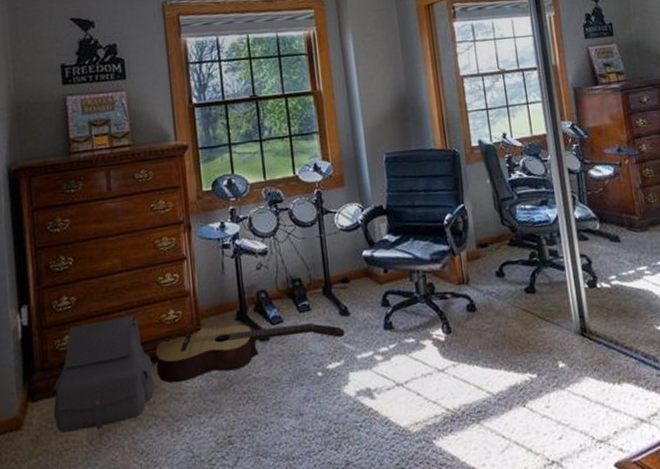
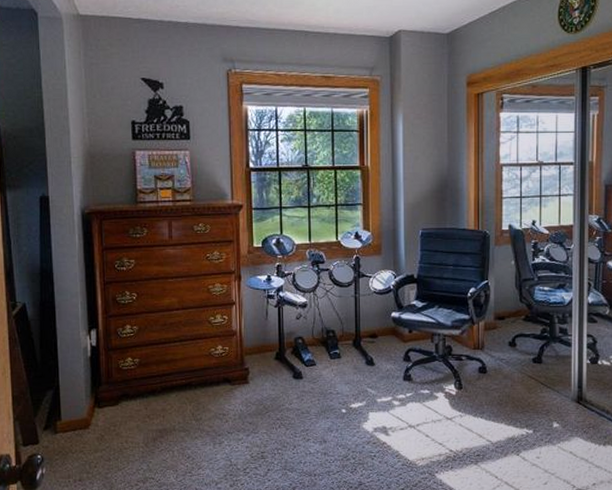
satchel: present [50,315,155,434] -> none [114,346,202,436]
guitar: present [155,323,345,383] -> none [204,361,369,405]

